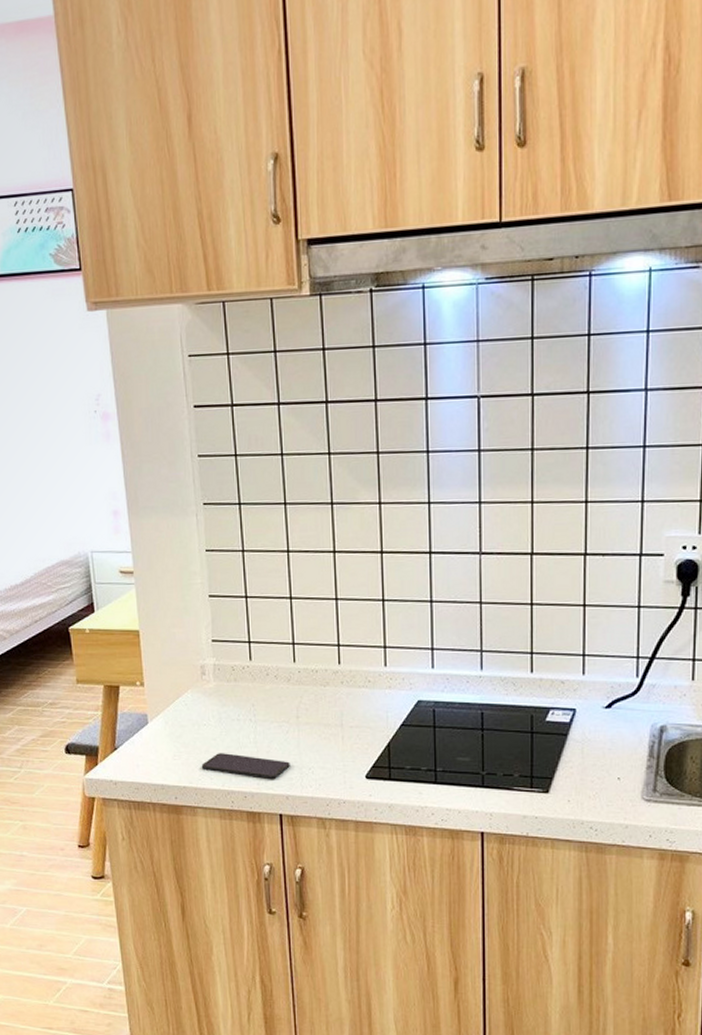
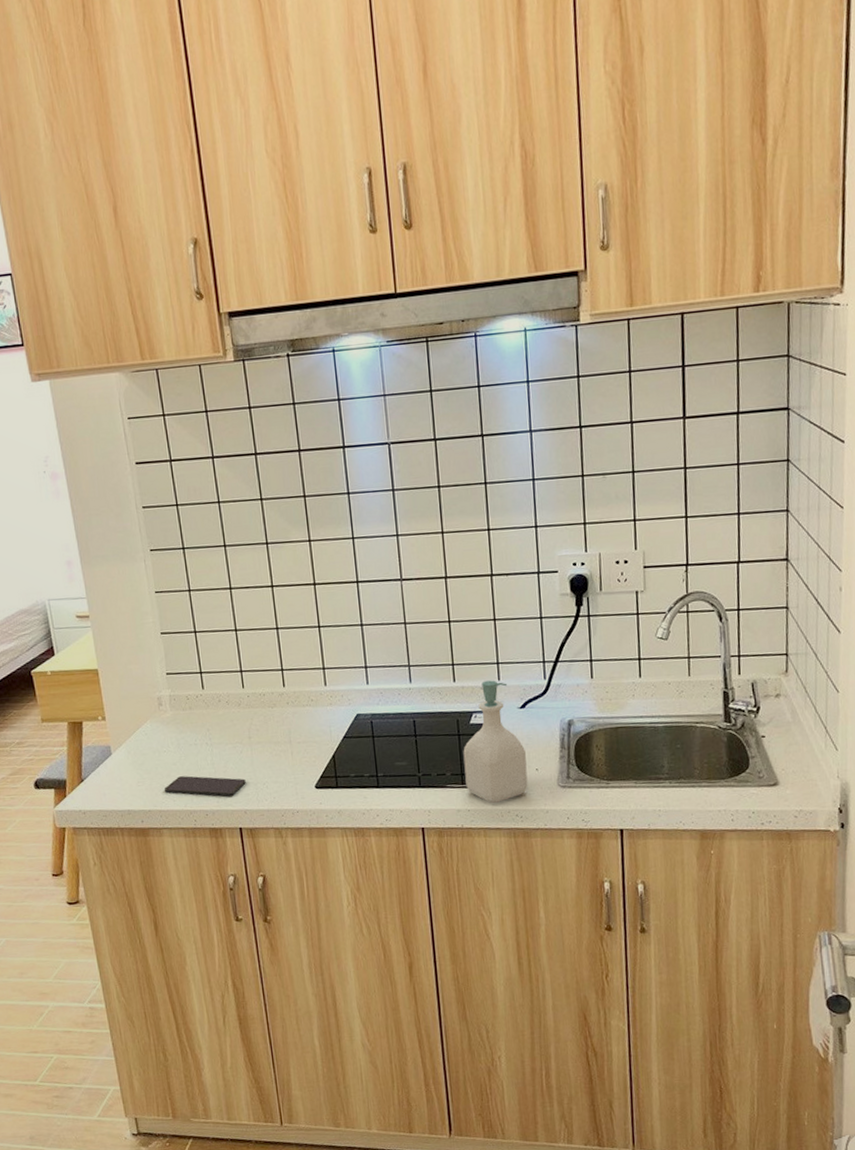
soap bottle: none [535,674,607,812] -> present [463,680,528,803]

